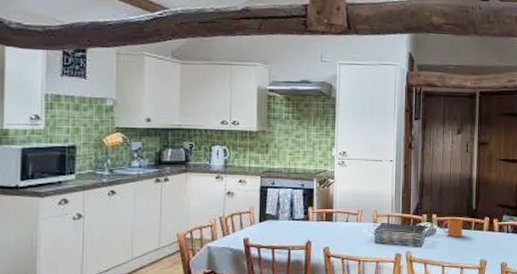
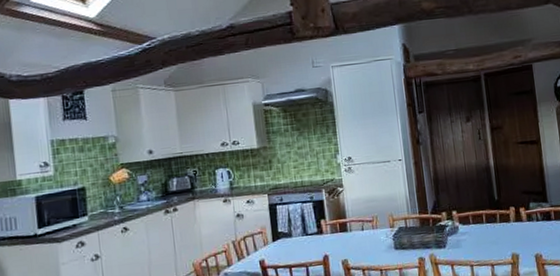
cup: present [442,218,463,237] -> none [464,212,488,233]

